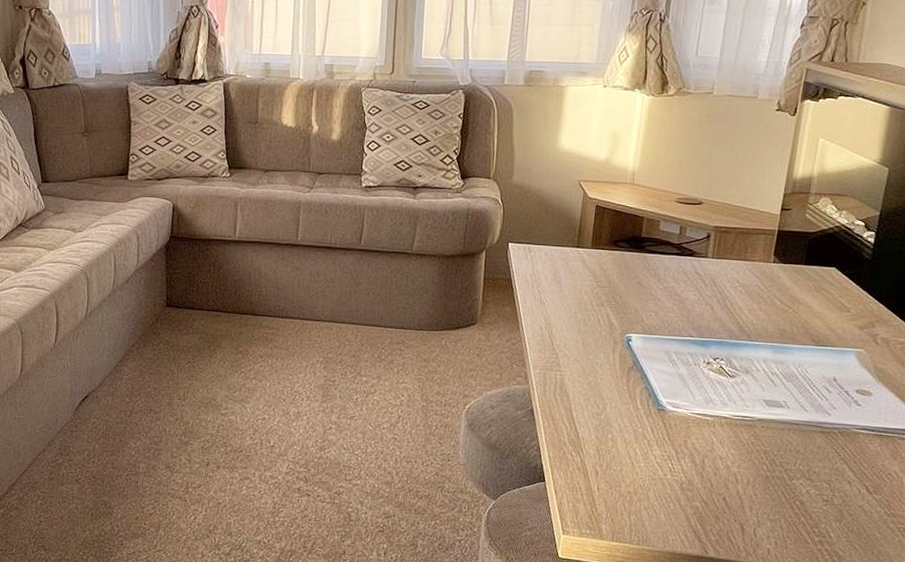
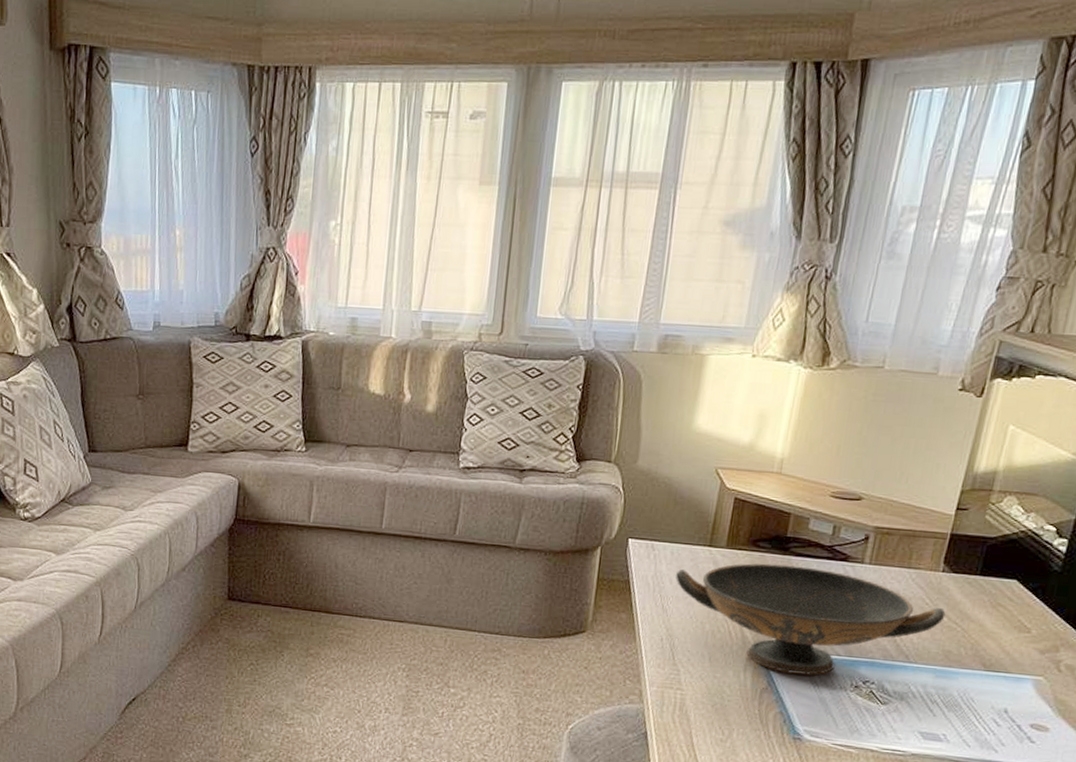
decorative bowl: none [550,260,779,355] -> present [676,563,946,675]

